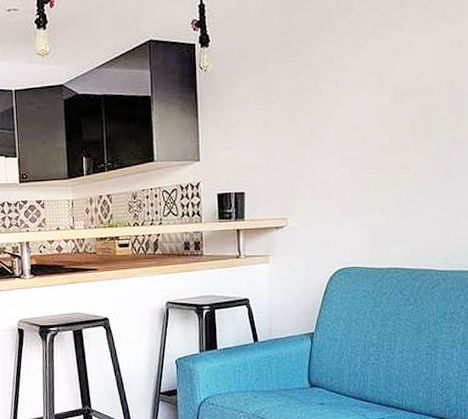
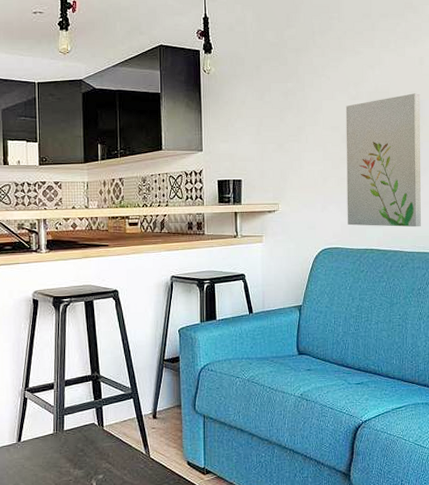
wall art: none [367,82,459,242] -> present [345,93,421,227]

